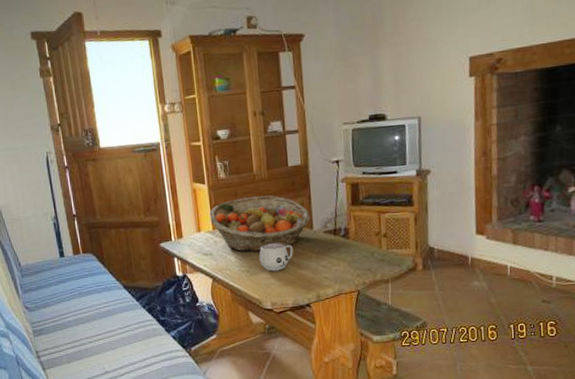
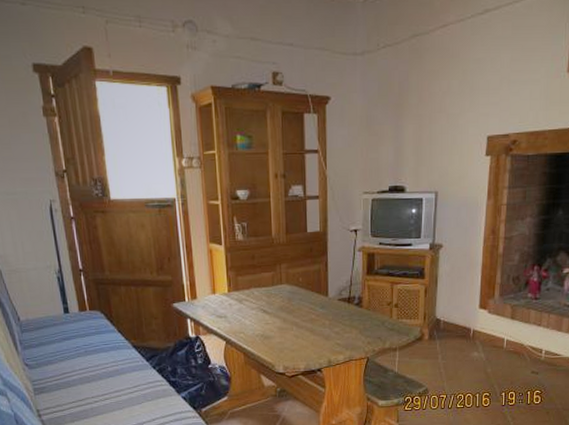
fruit basket: present [209,195,311,252] -> none [225,260,326,316]
mug: present [259,242,293,272] -> none [273,307,308,336]

